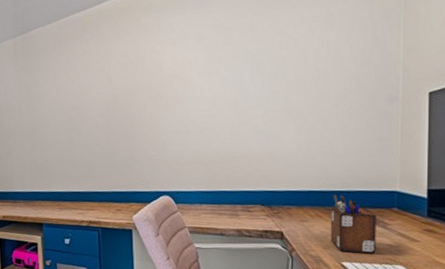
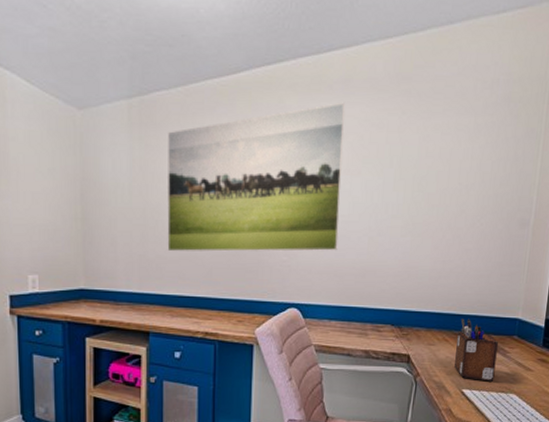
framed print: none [46,13,202,156] -> present [167,102,345,252]

